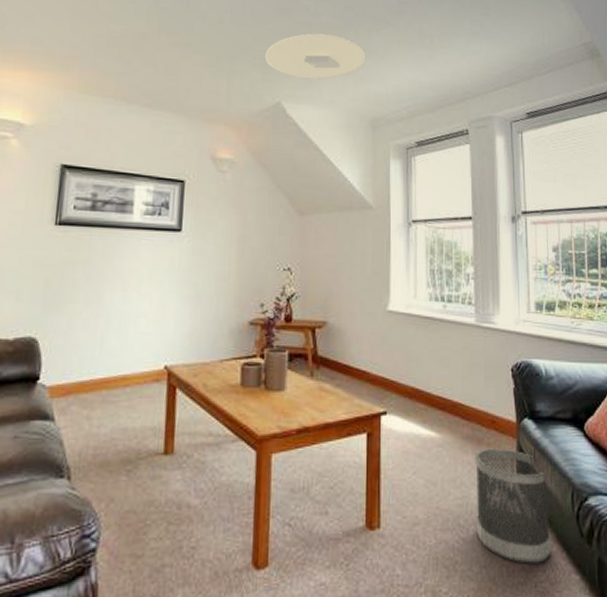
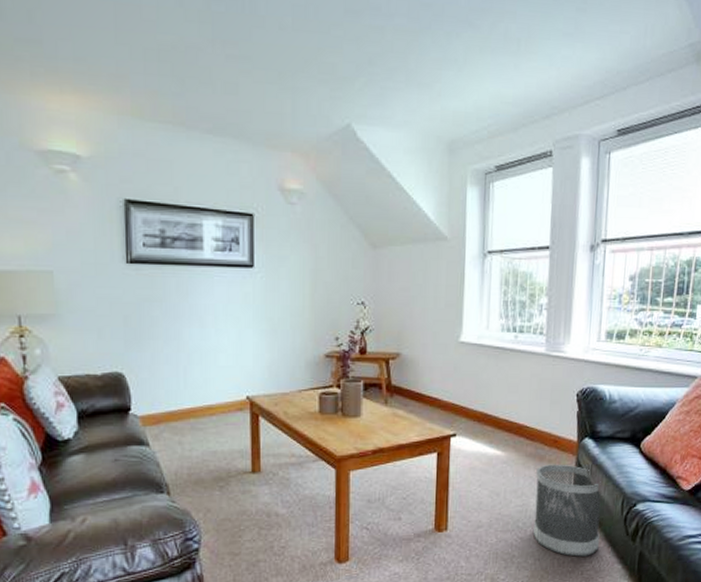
ceiling light: present [264,33,366,80] -> none [332,39,444,97]

